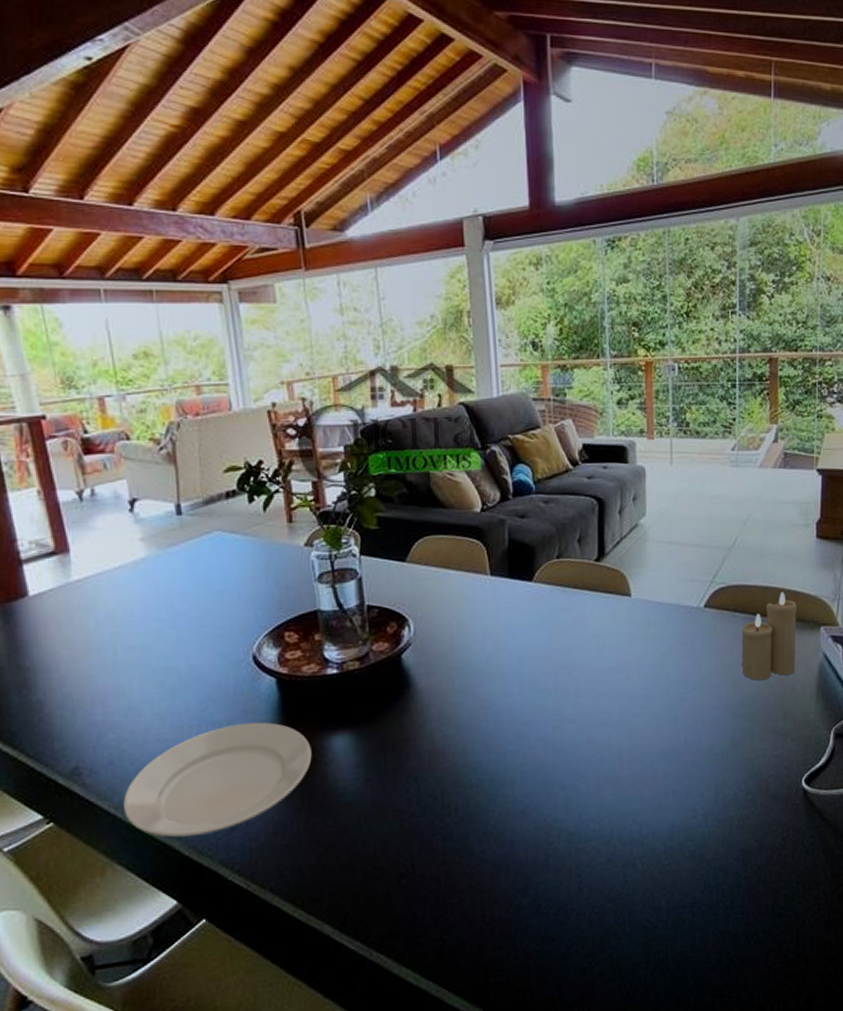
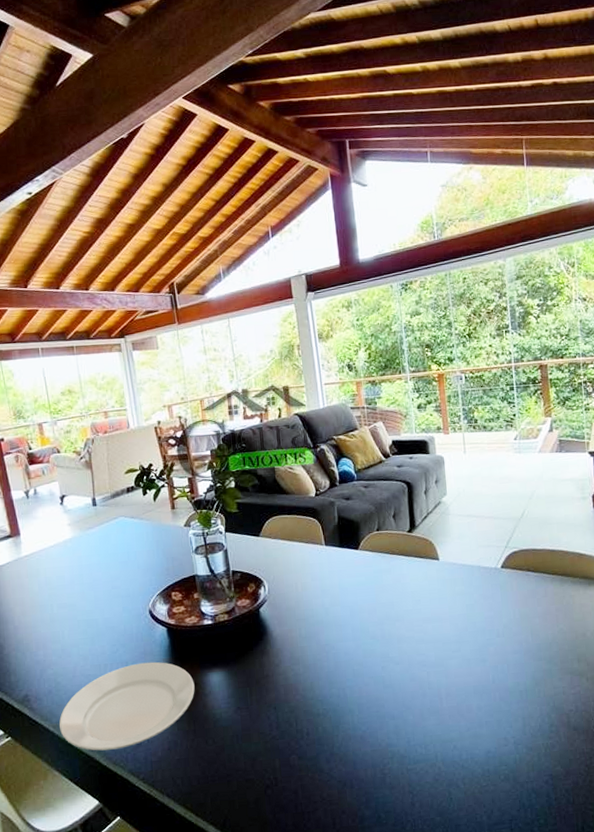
candle: present [741,592,797,681] -> none [534,554,585,629]

